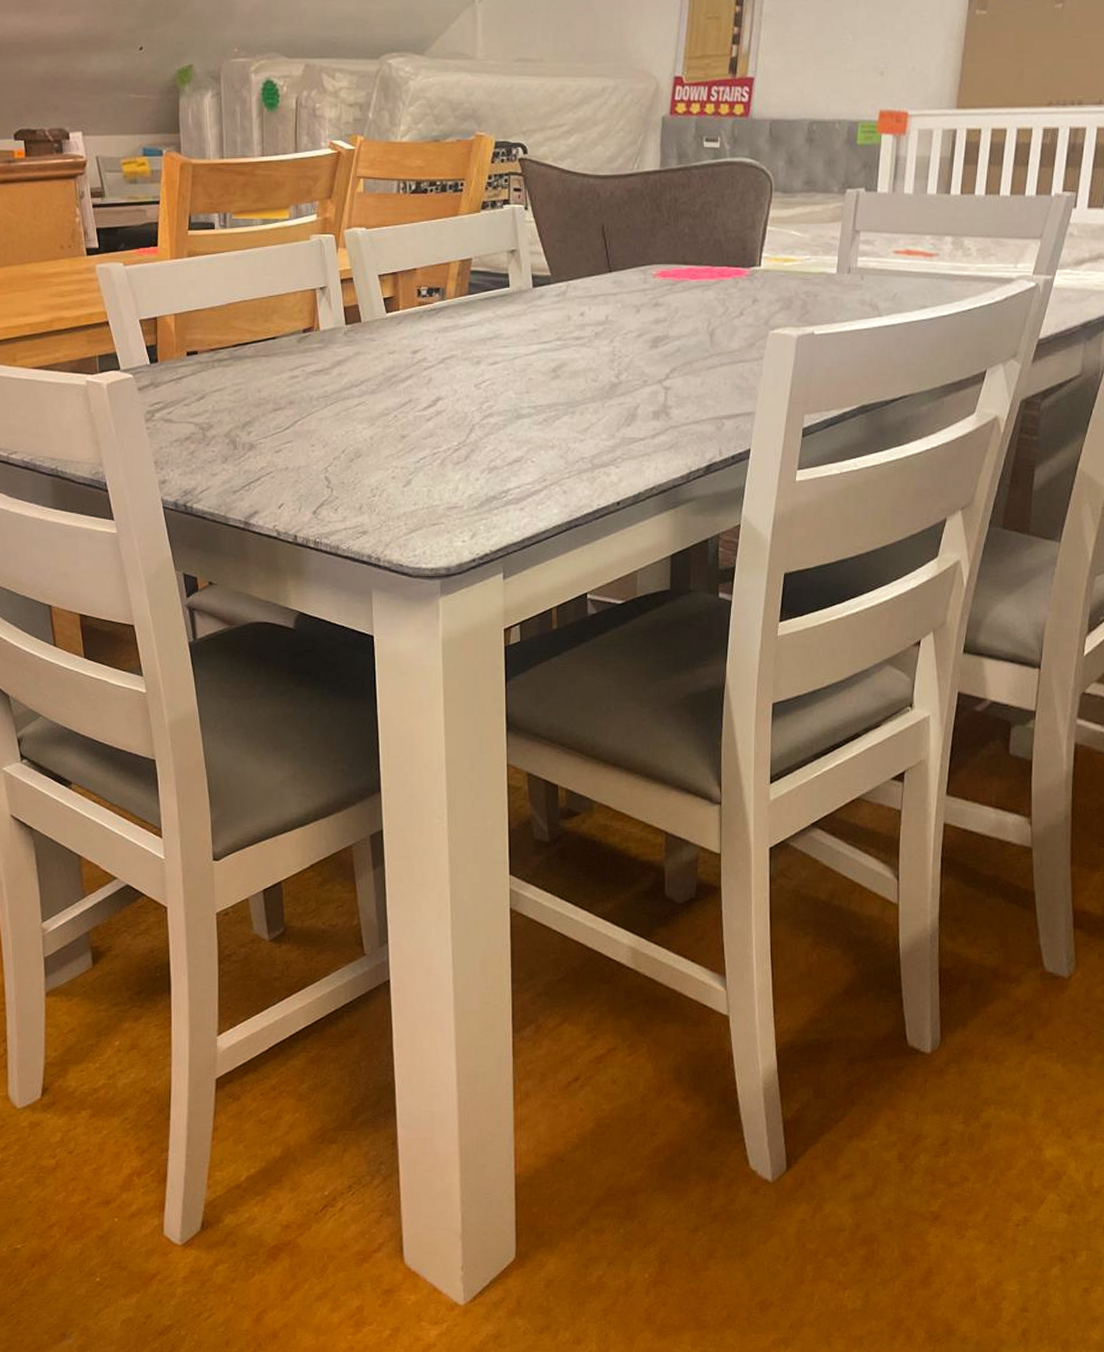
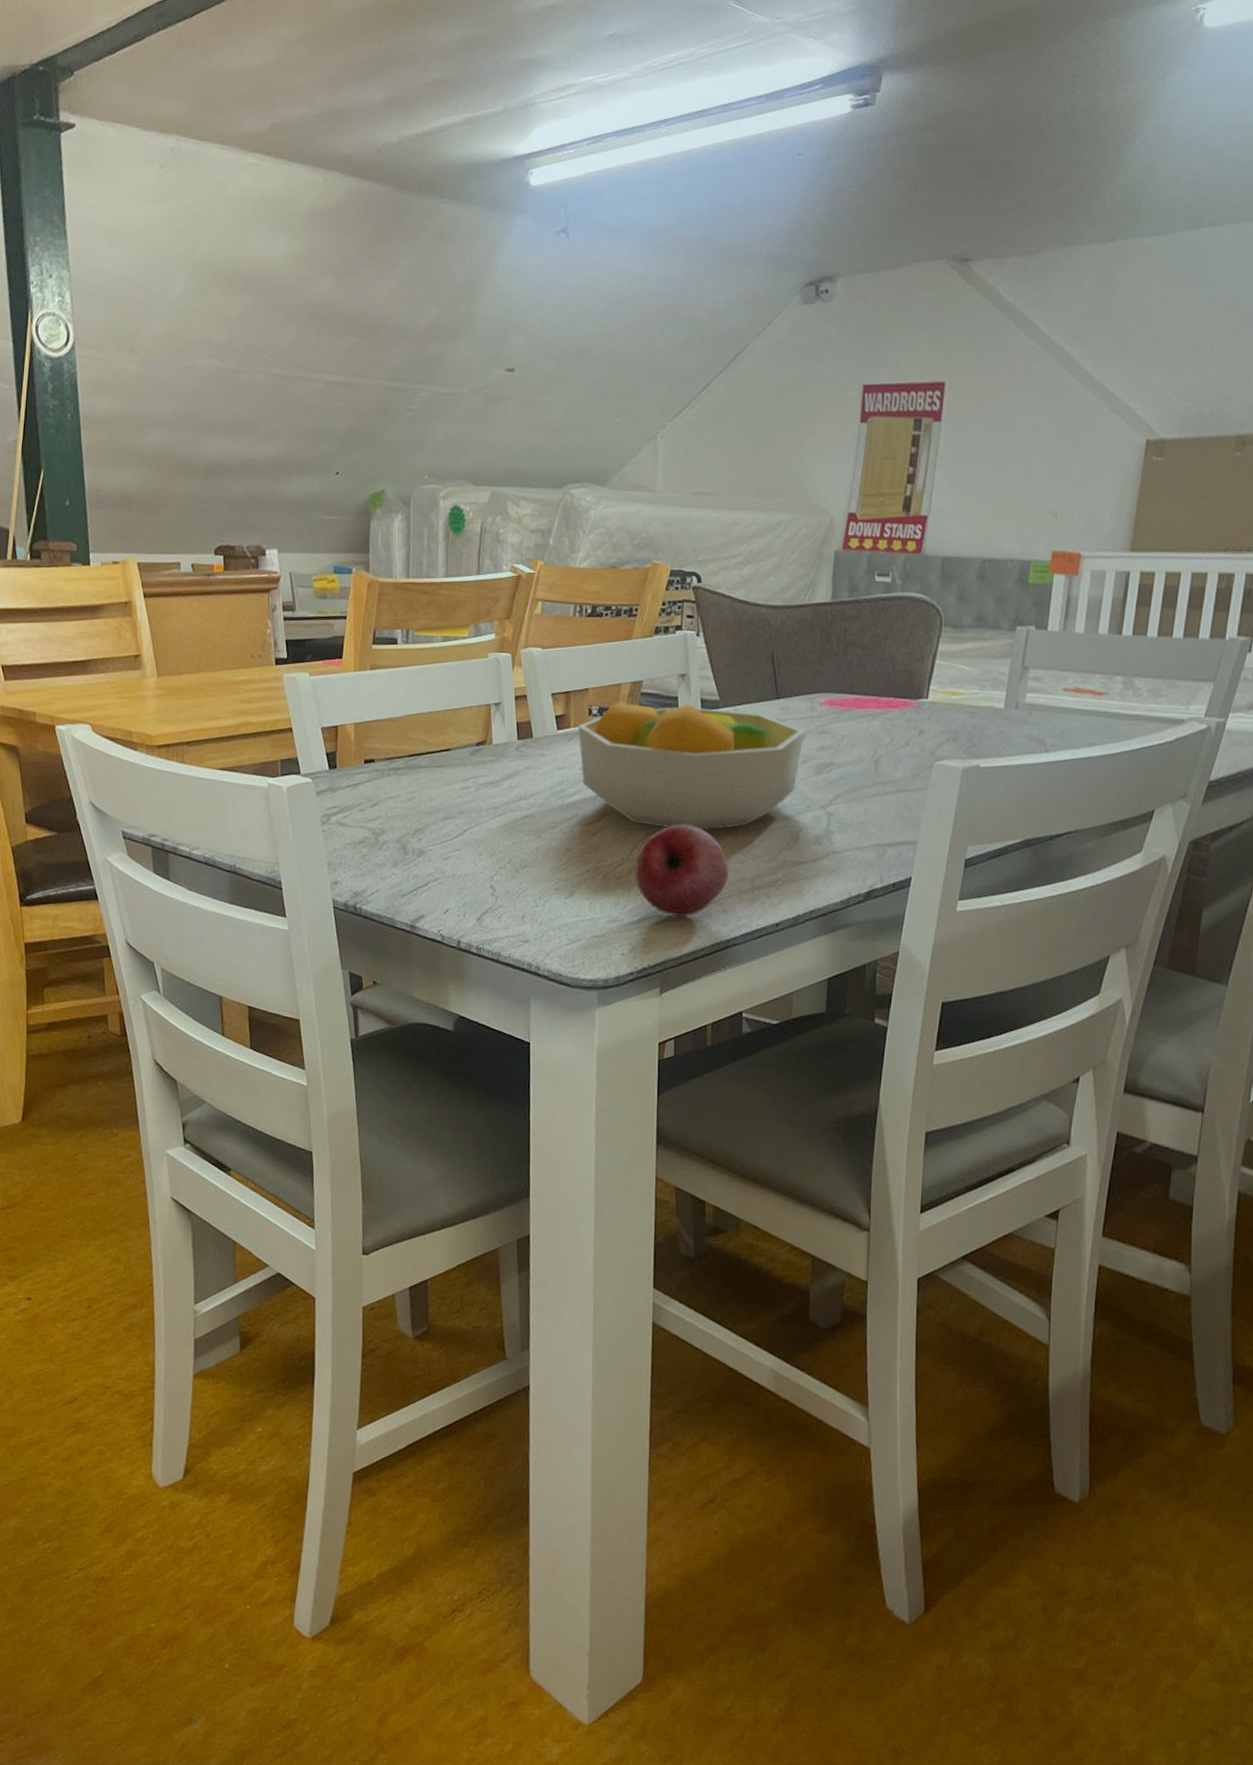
fruit bowl: none [408,281,640,410] -> present [578,702,806,830]
fruit: none [472,404,568,500] -> present [635,823,729,917]

